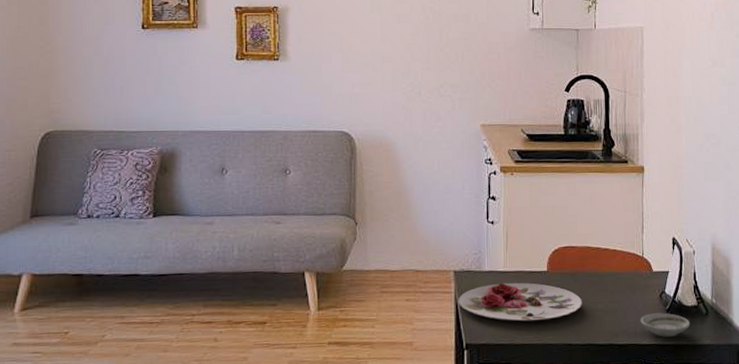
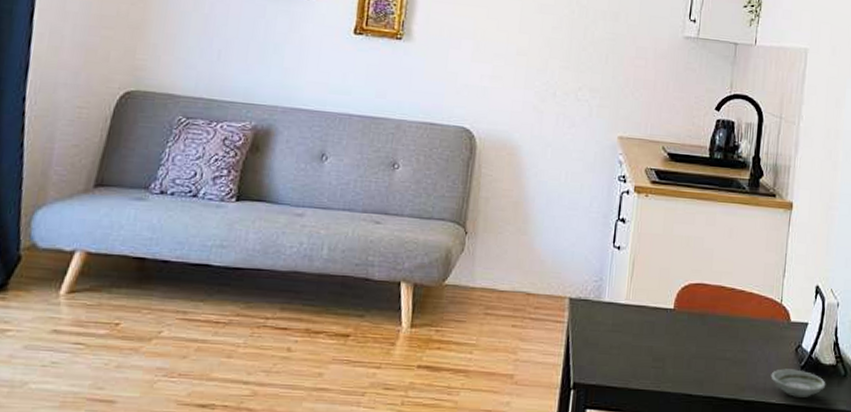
plate: present [459,282,582,322] -> none [571,317,709,365]

